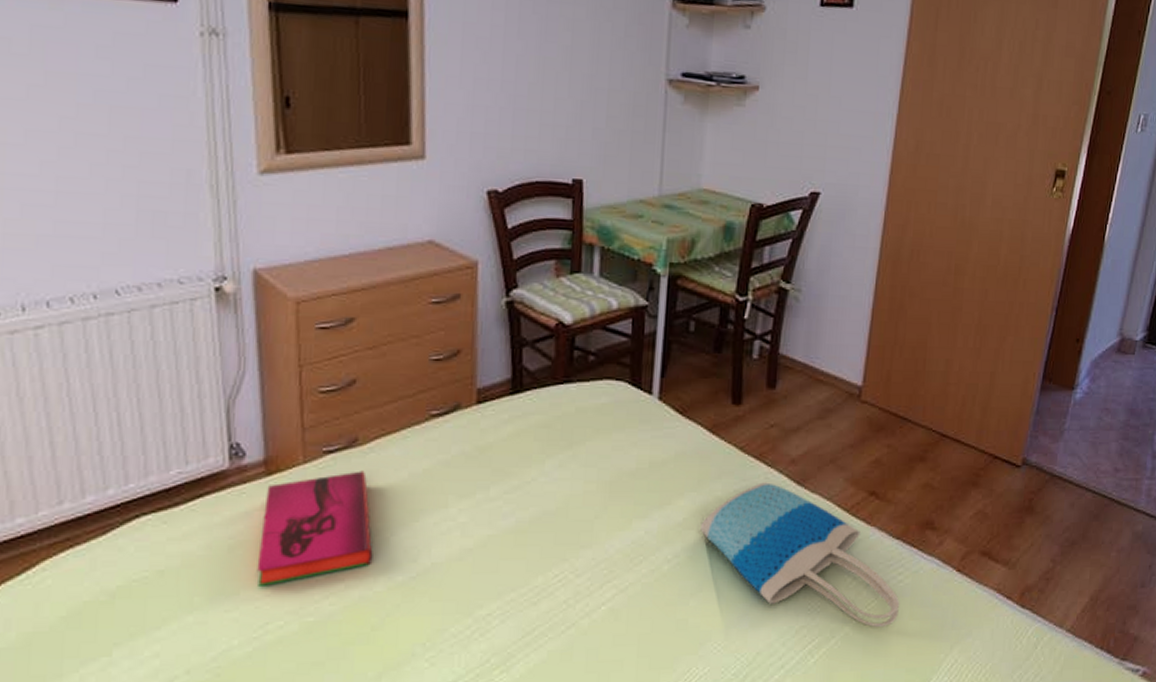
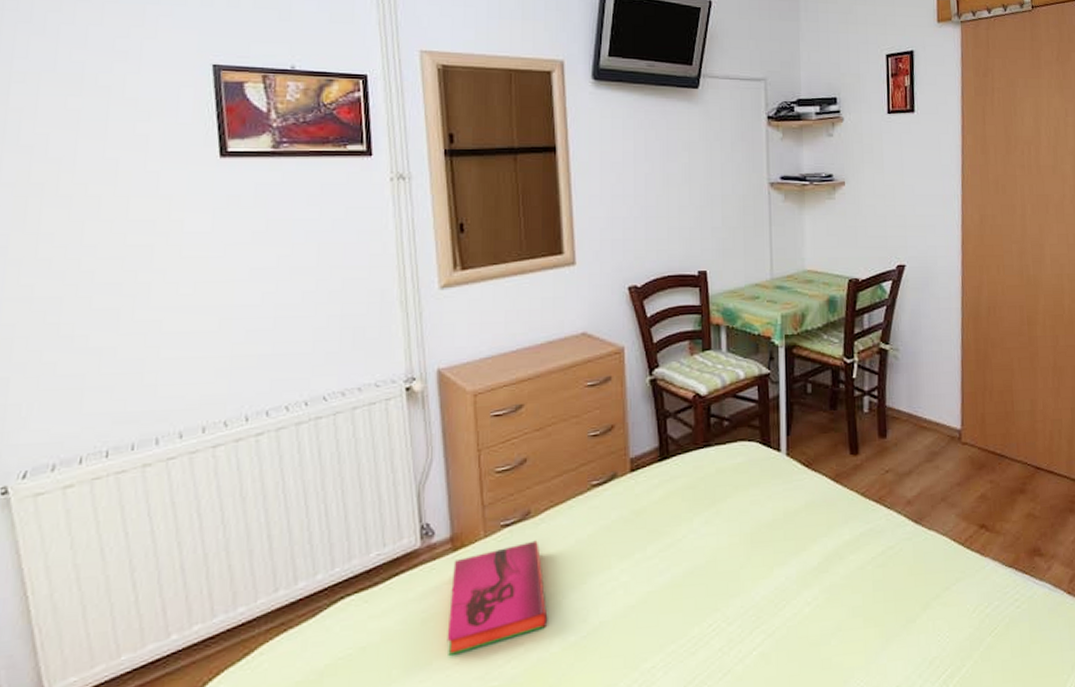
tote bag: present [700,482,900,627] -> none [834,523,1021,653]

